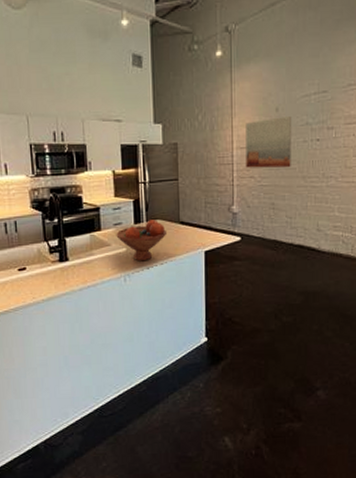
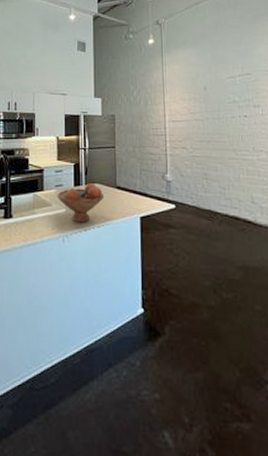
wall art: present [246,117,292,168] -> none [176,95,221,140]

